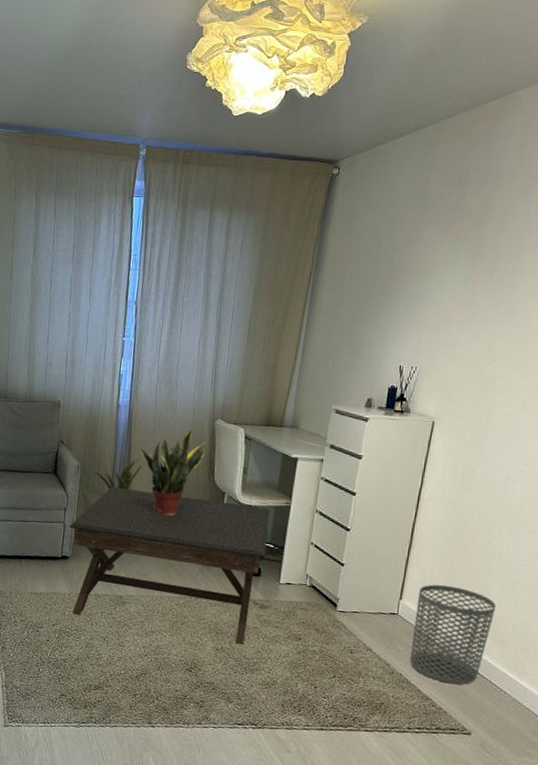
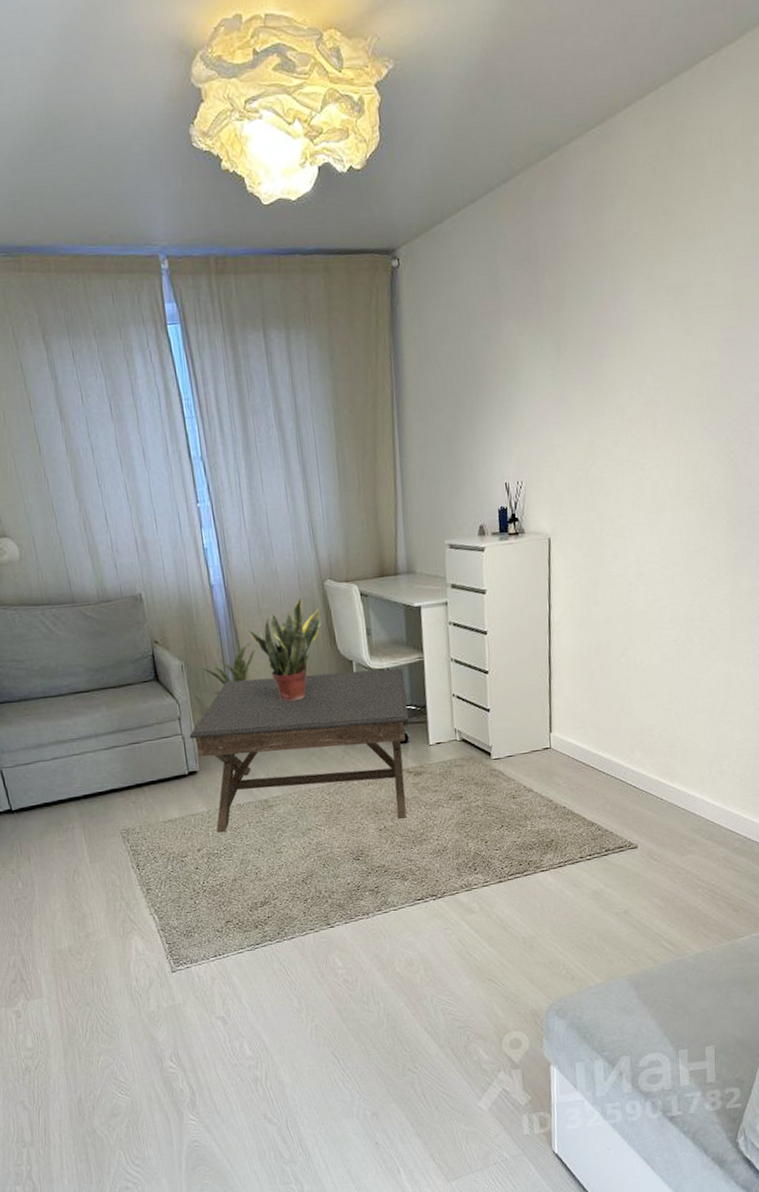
waste bin: present [409,584,496,685] -> none [566,706,640,805]

